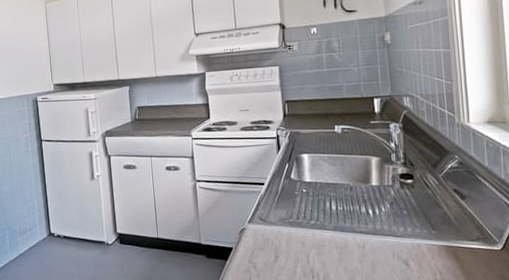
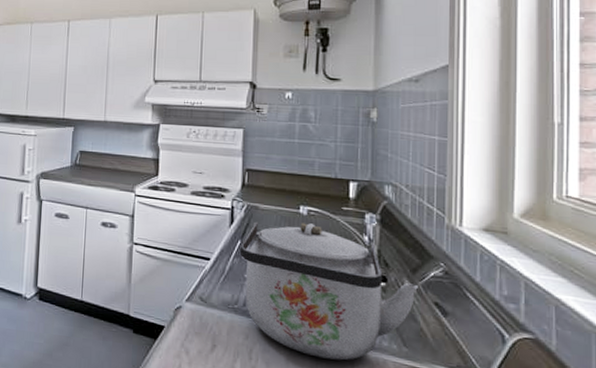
kettle: none [288,139,439,252] -> present [239,221,418,361]

